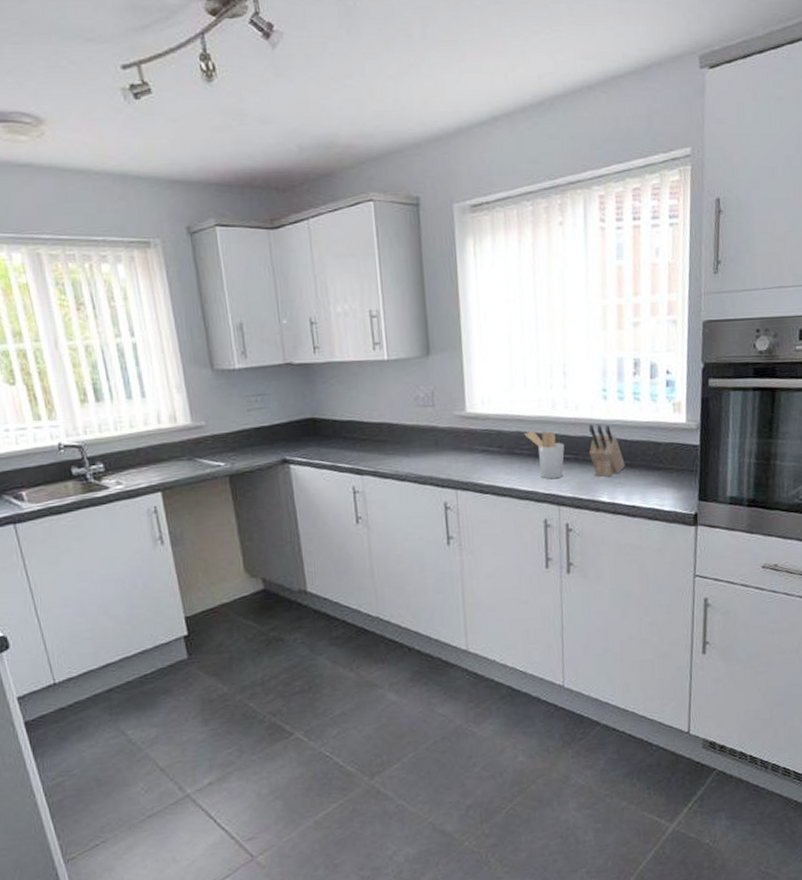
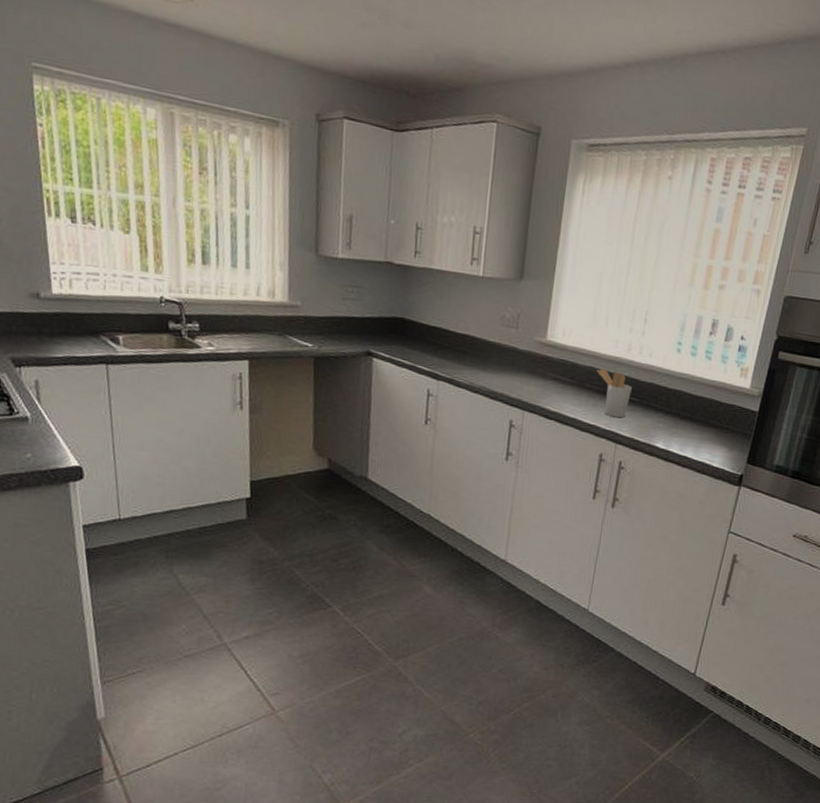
knife block: present [588,424,625,477] -> none [653,373,685,425]

